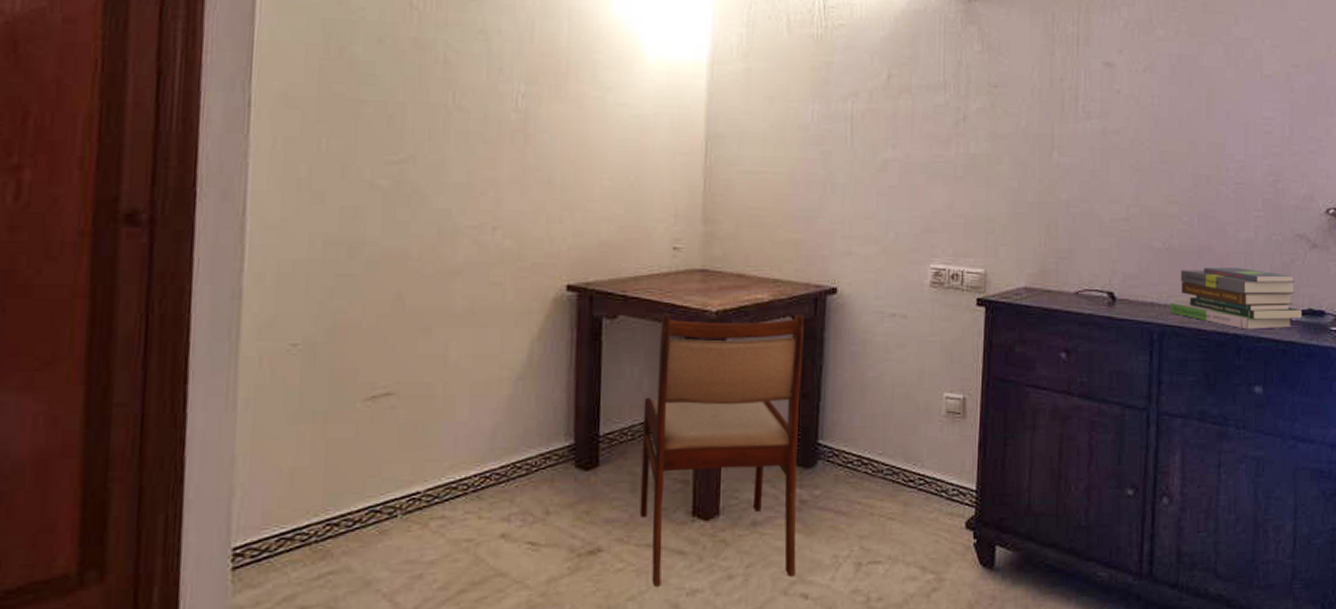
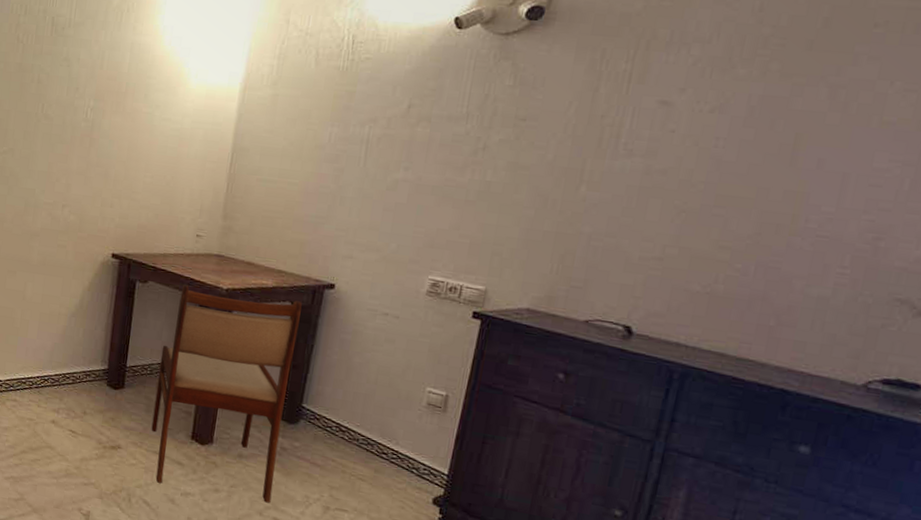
books: present [1170,267,1303,330] -> none [699,316,887,395]

